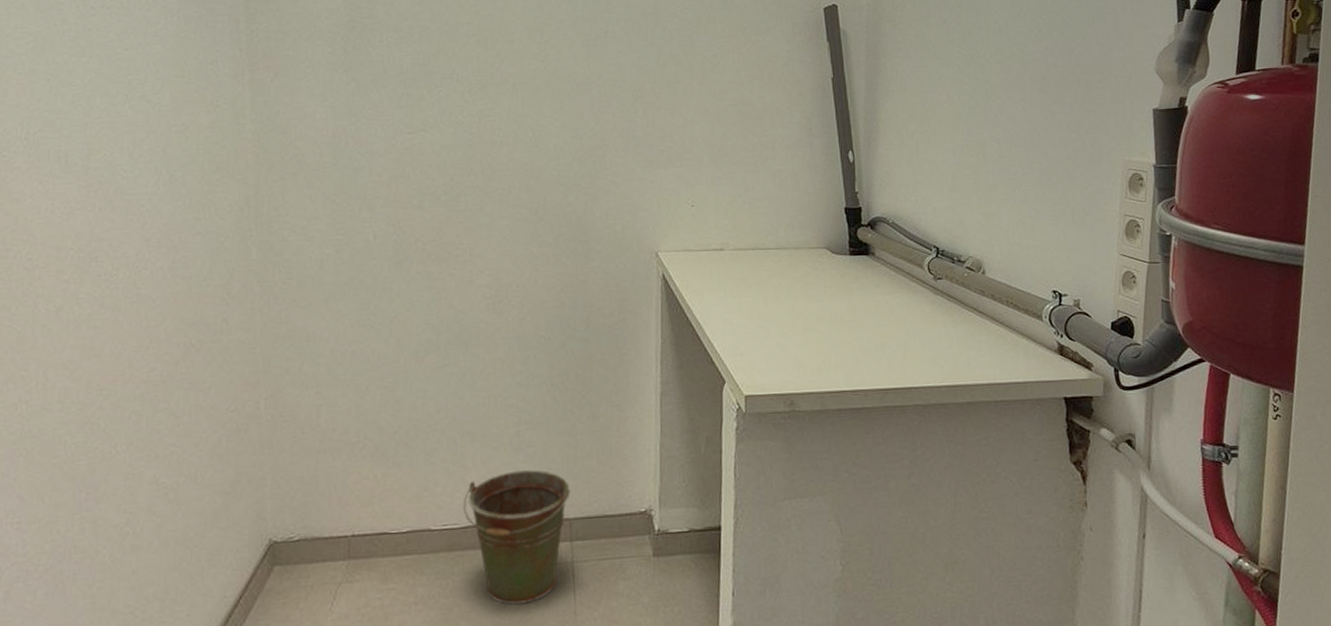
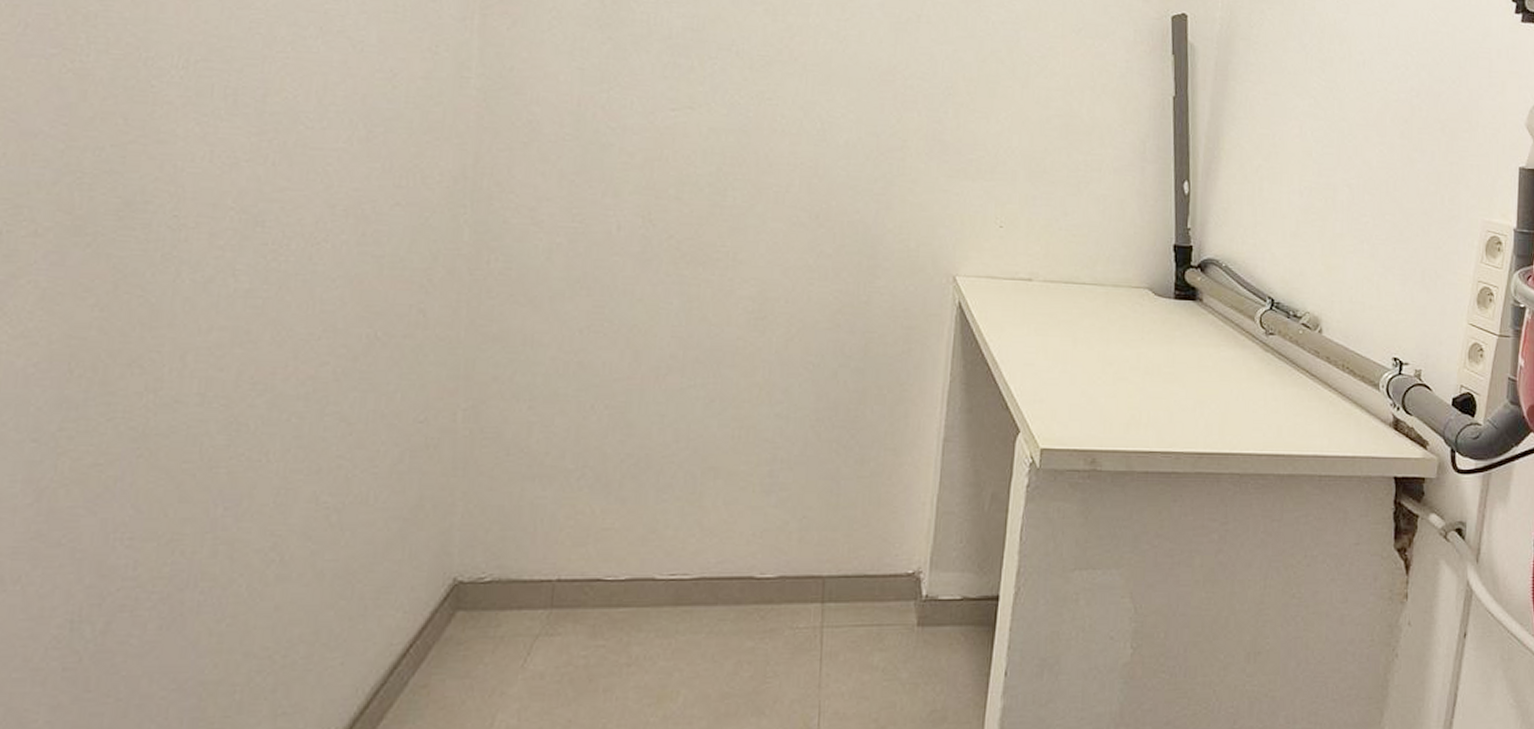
bucket: present [463,470,570,606] -> none [696,517,827,674]

